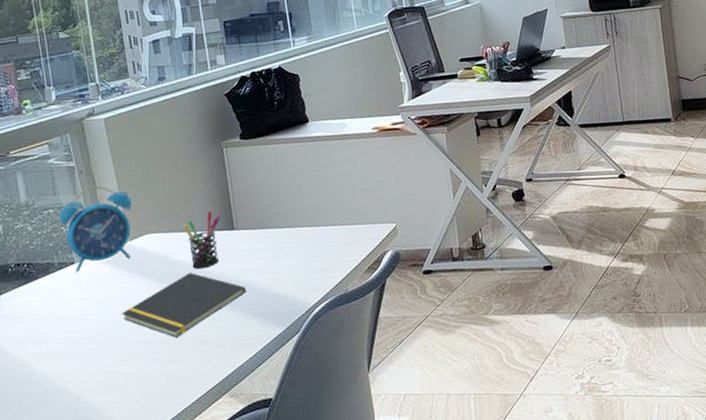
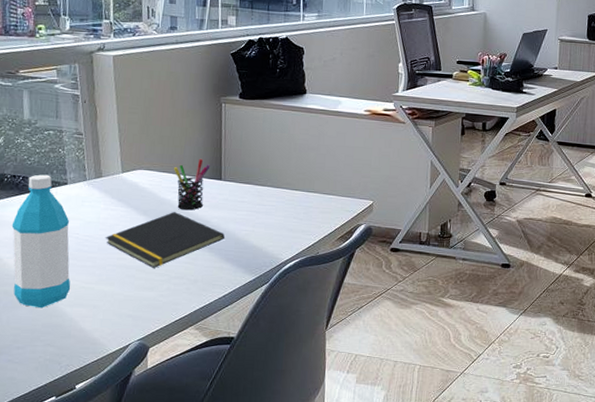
water bottle: none [22,257,93,404] -> present [11,174,71,308]
alarm clock: present [59,185,132,273] -> none [59,116,129,193]

